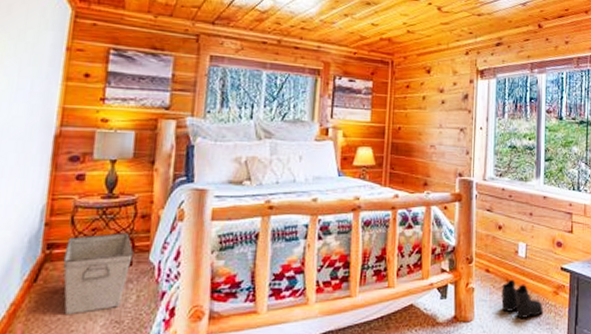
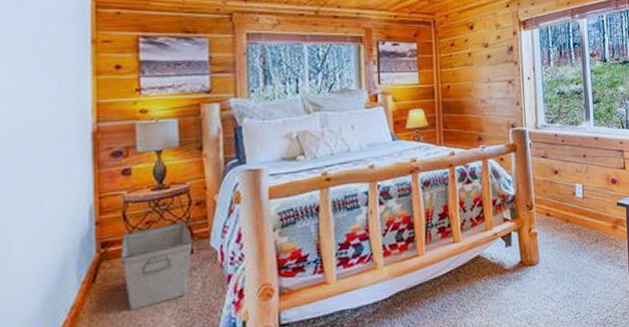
boots: present [500,280,543,318] -> none [562,220,604,256]

